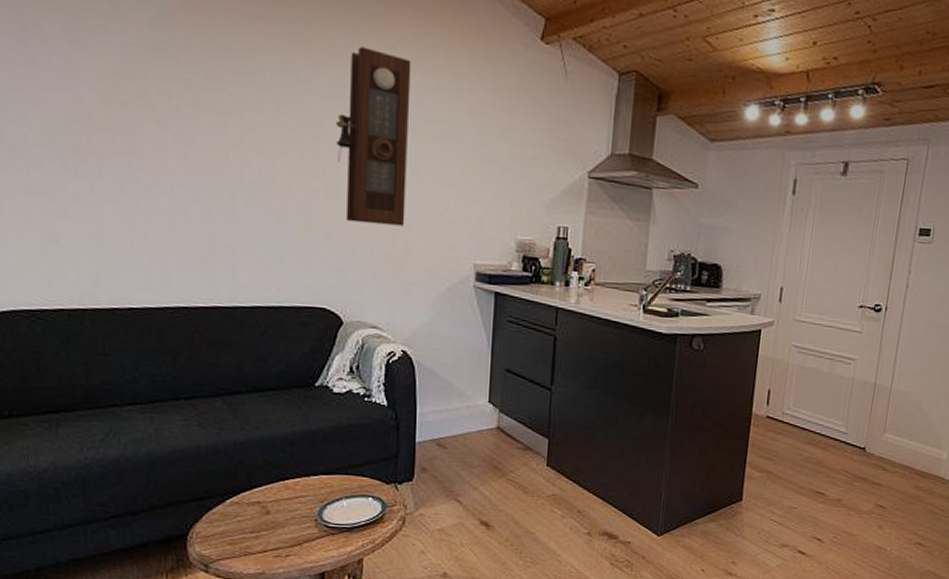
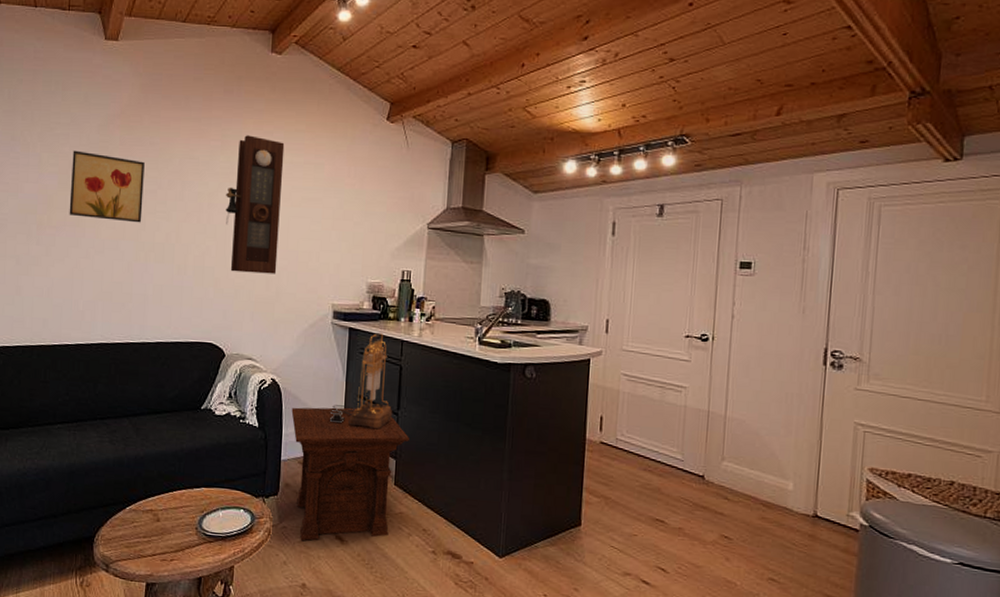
wall art: none [116,50,224,155] -> present [69,150,145,223]
side table: none [427,382,564,529] -> present [291,407,409,541]
table lamp: none [472,297,546,407] -> present [329,332,393,429]

